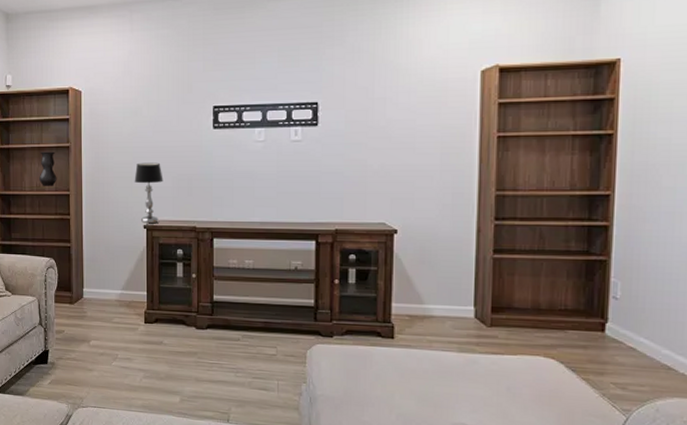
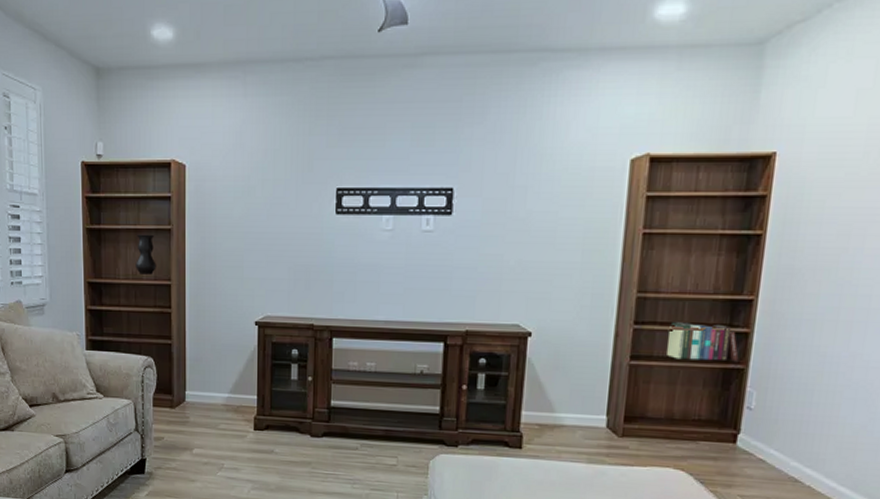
table lamp: present [134,162,163,224] -> none [245,250,278,320]
books: none [529,217,600,254] -> present [667,322,739,362]

